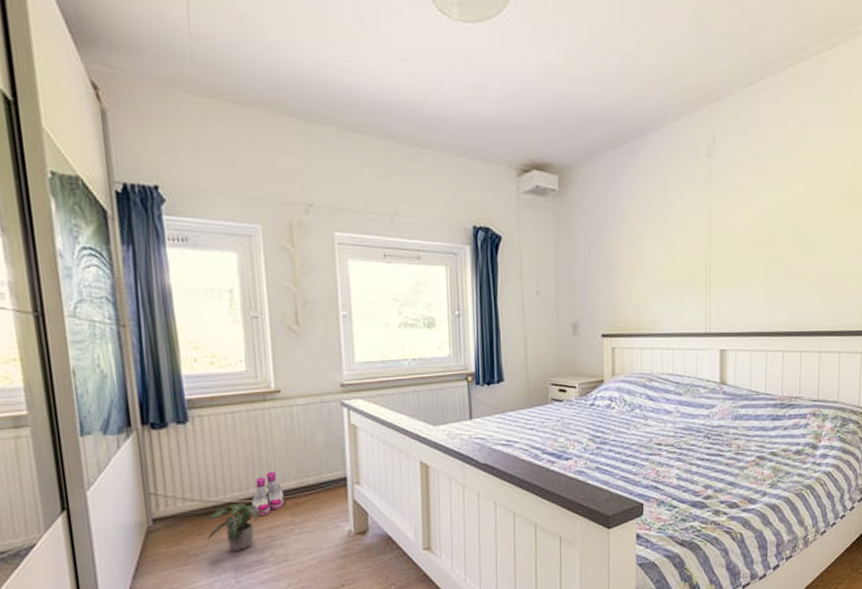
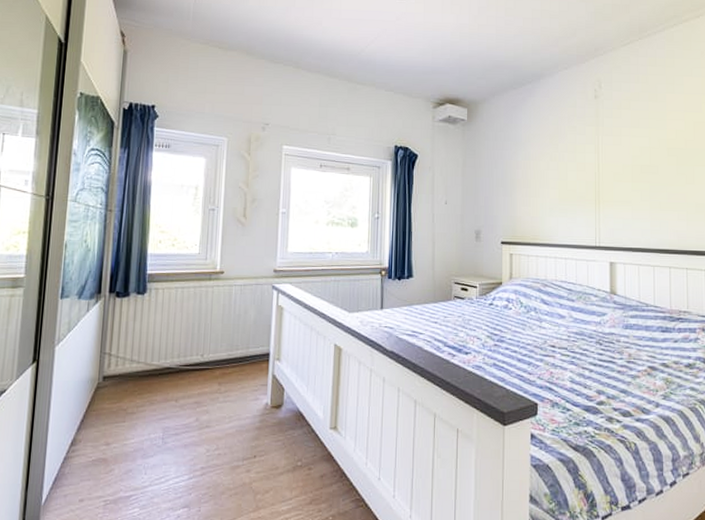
potted plant: present [199,503,267,551] -> none [140,369,198,413]
boots: present [251,471,285,516] -> none [186,342,215,382]

